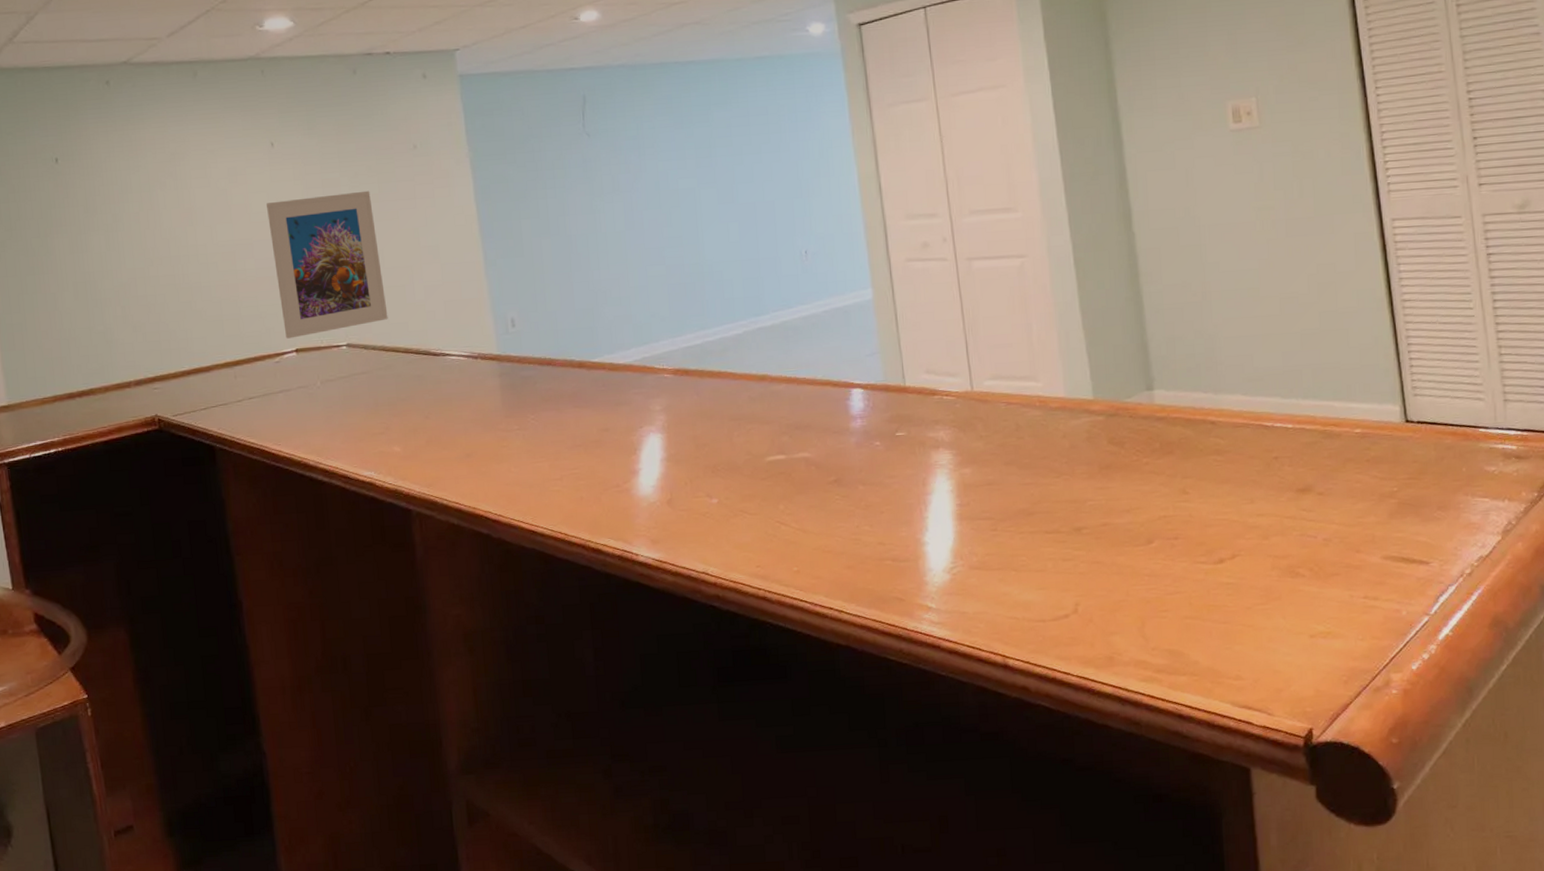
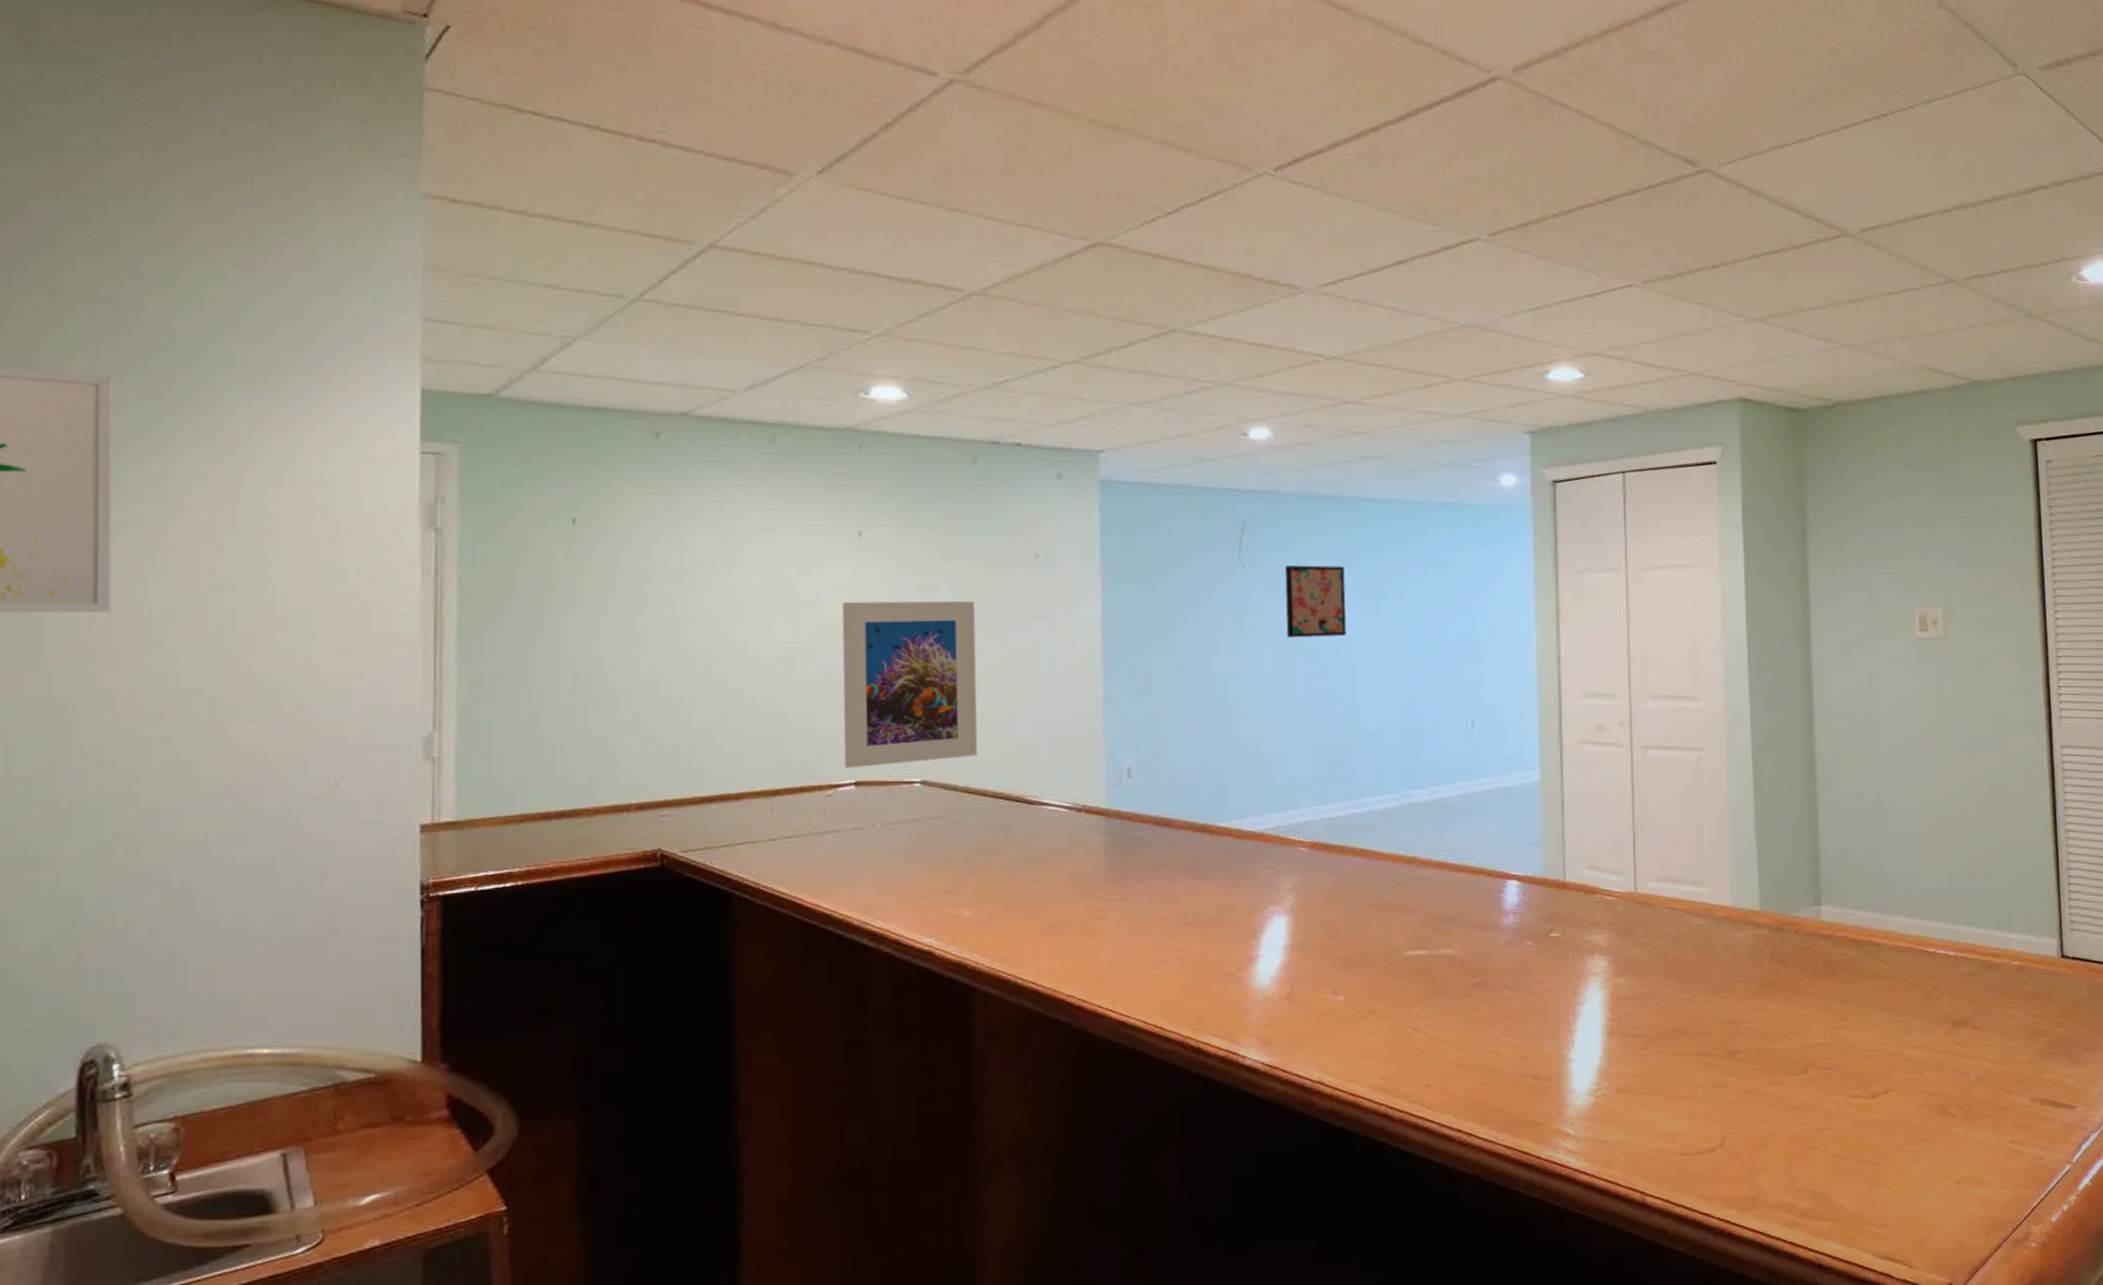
wall art: none [625,125,684,193] -> present [1285,565,1347,638]

